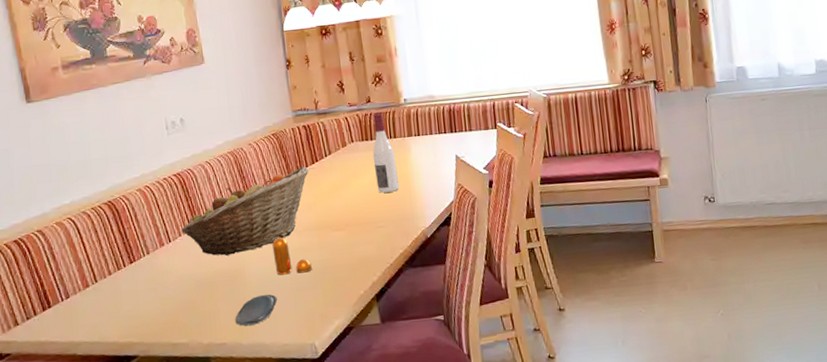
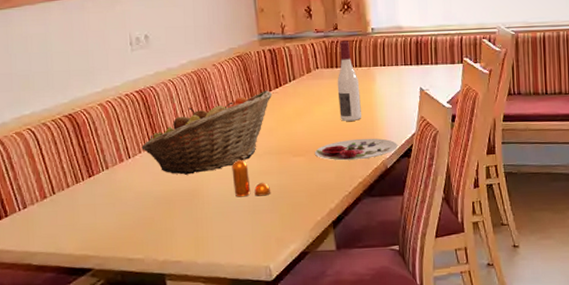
oval tray: present [235,294,277,327] -> none [192,215,234,246]
plate: none [354,208,437,233] -> present [315,138,398,161]

